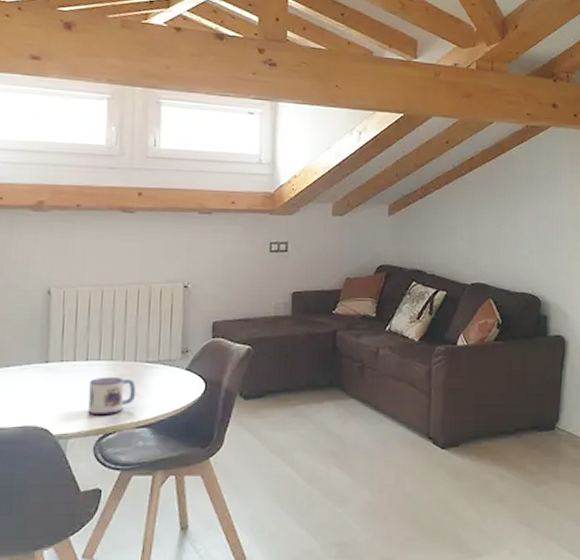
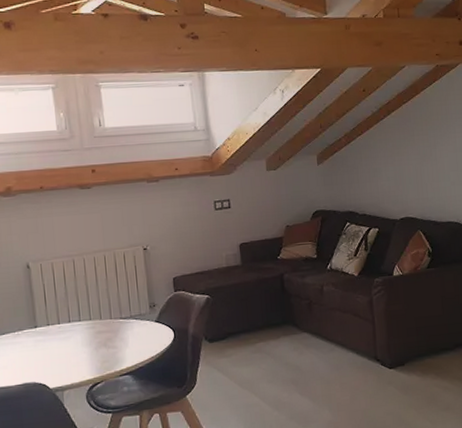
mug: present [88,376,137,416] -> none [73,333,116,369]

